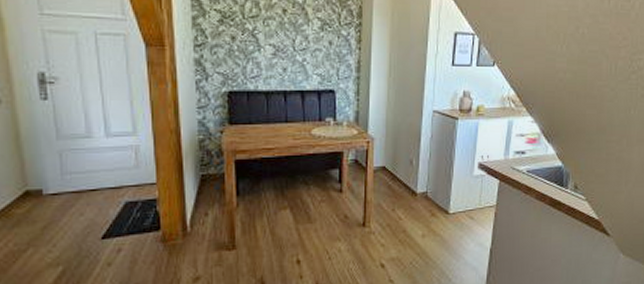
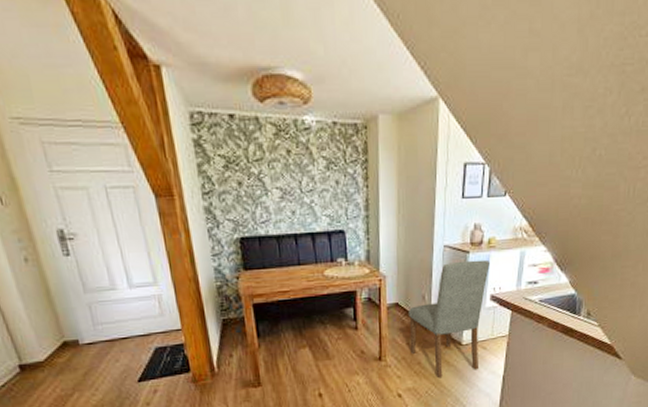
dining chair: none [395,127,478,247] -> present [409,259,490,377]

